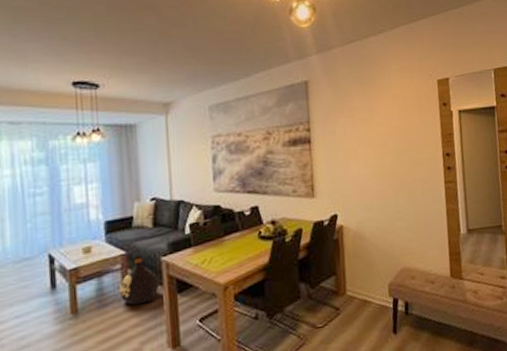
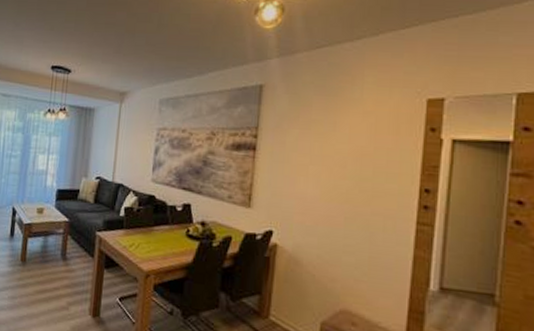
bag: present [118,253,159,305] -> none [58,224,91,270]

